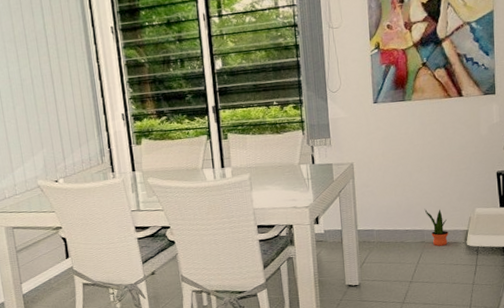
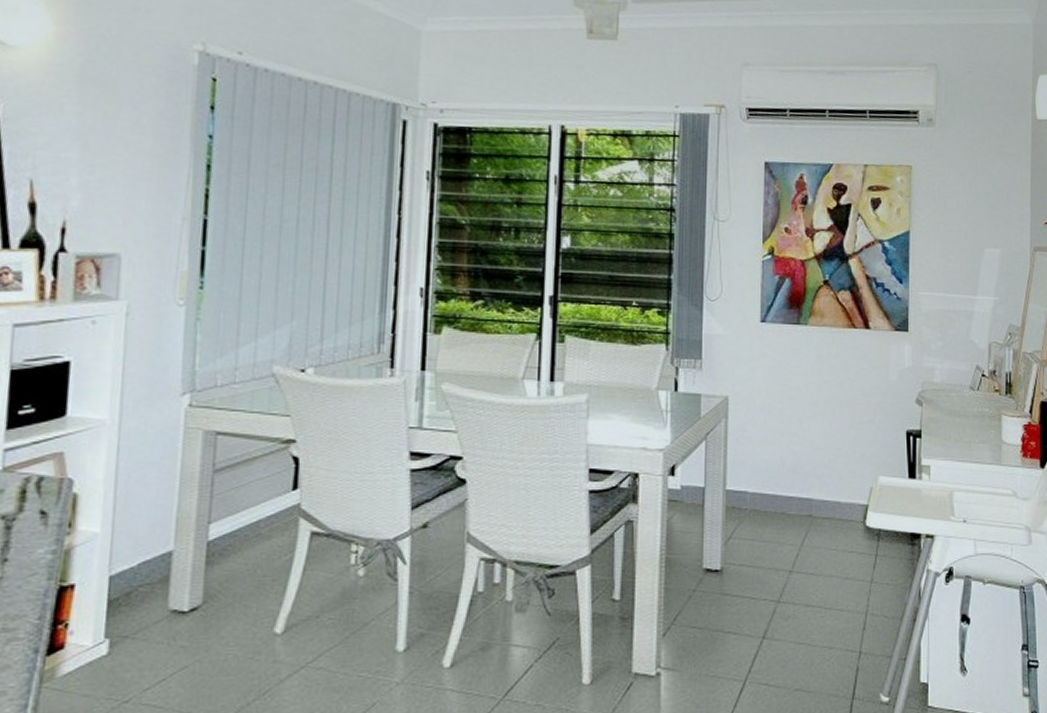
potted plant: present [424,208,449,246] -> none [815,469,843,524]

